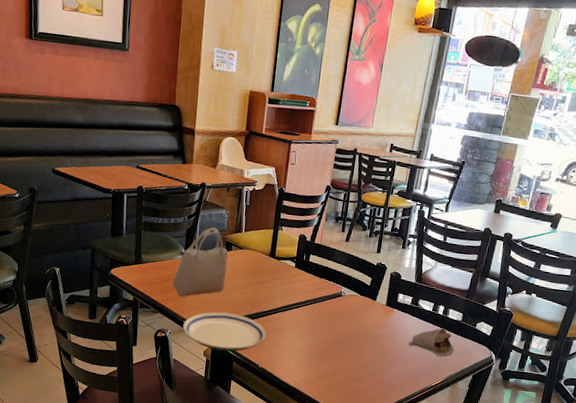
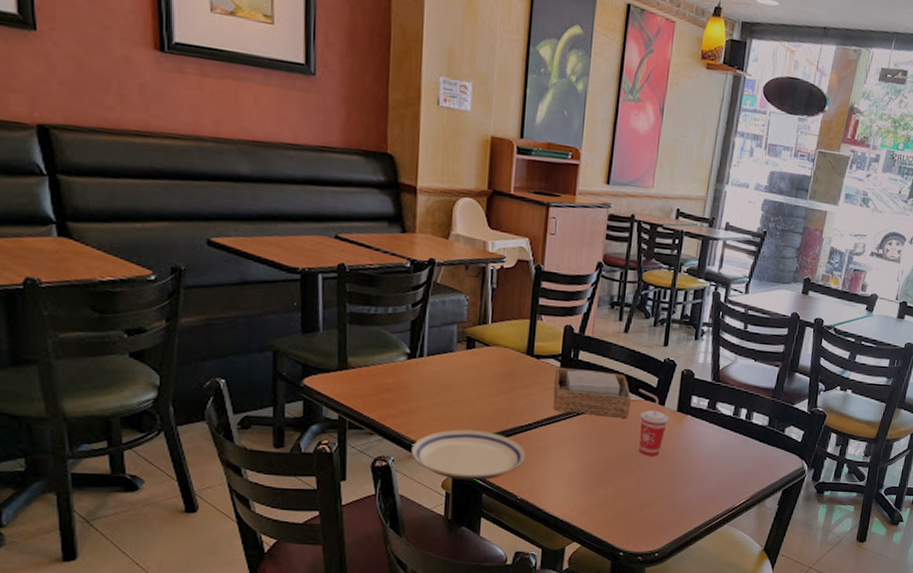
handbag: present [172,227,228,296] -> none [394,318,469,411]
napkin holder: none [288,267,350,309] -> present [553,368,632,418]
beverage cup: none [354,286,379,341] -> present [639,389,669,456]
sandwich: present [409,327,454,356] -> none [706,435,760,470]

